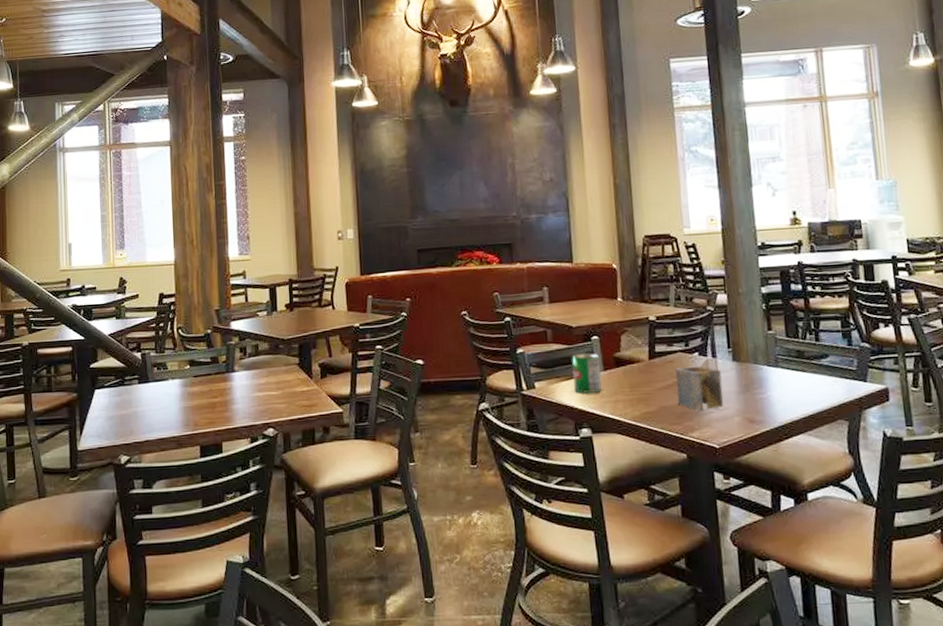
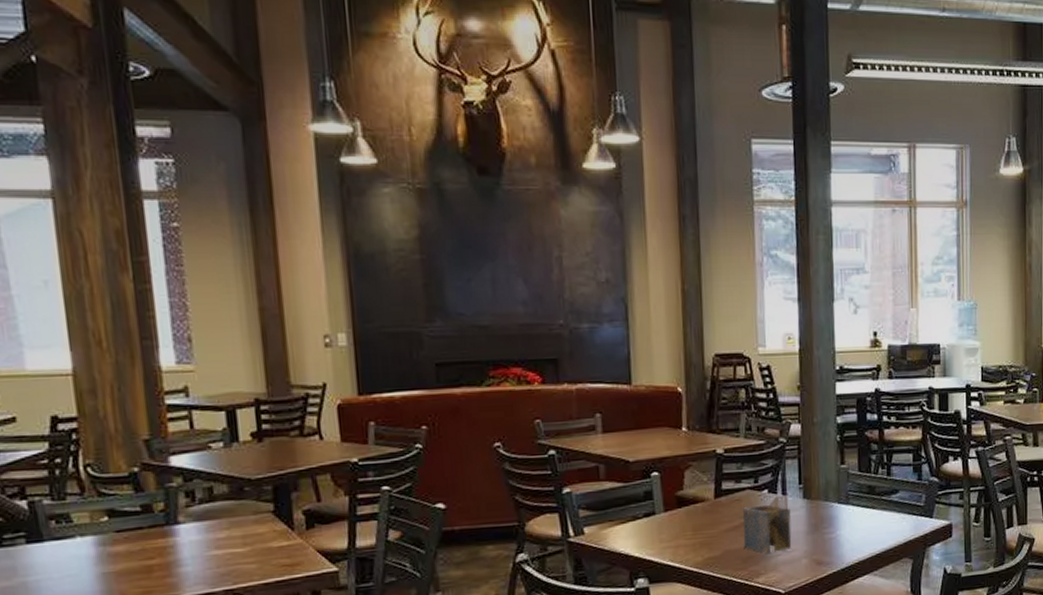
can: present [572,352,602,393] -> none [628,491,662,539]

